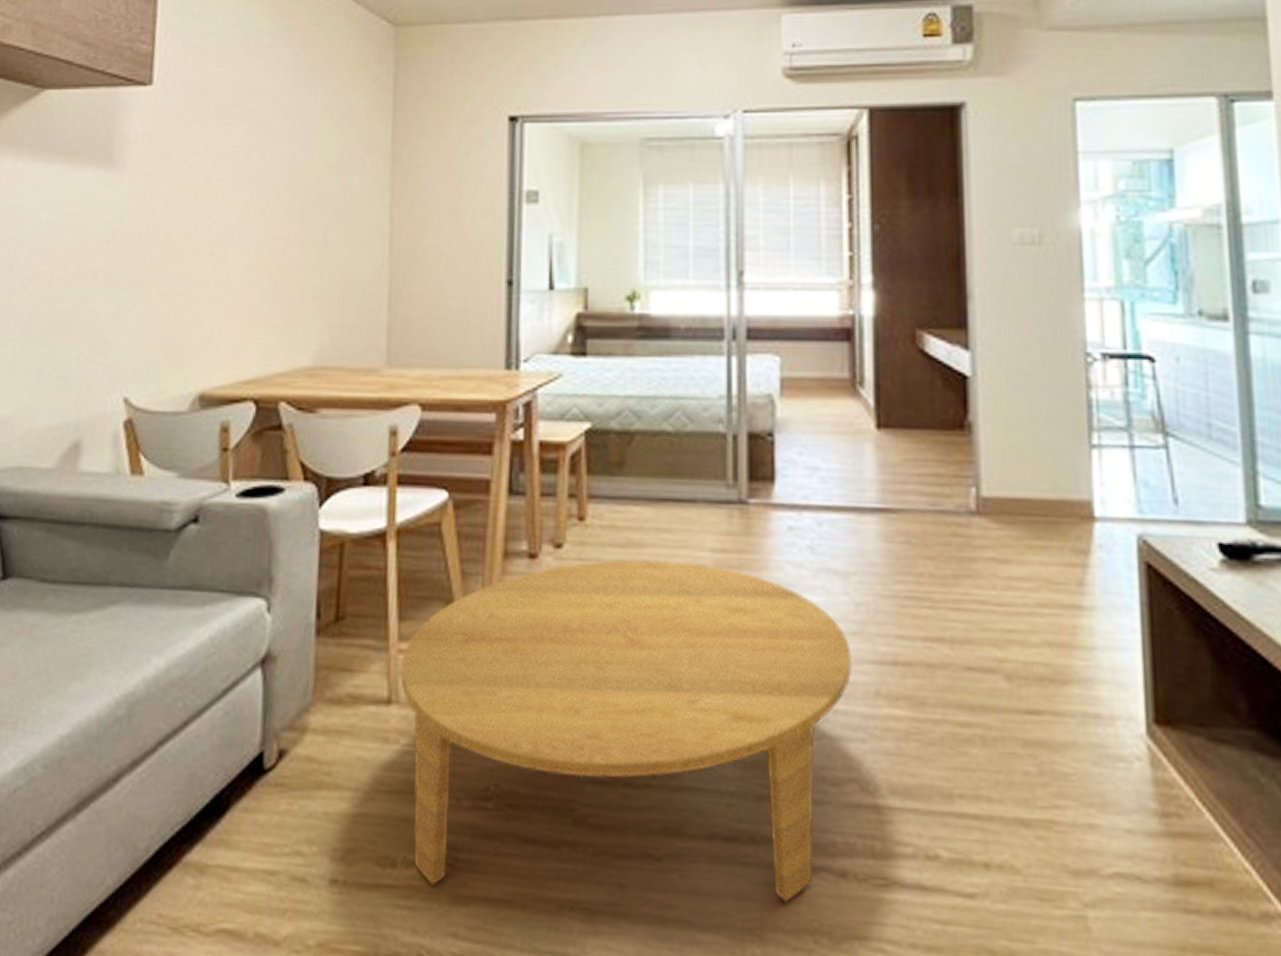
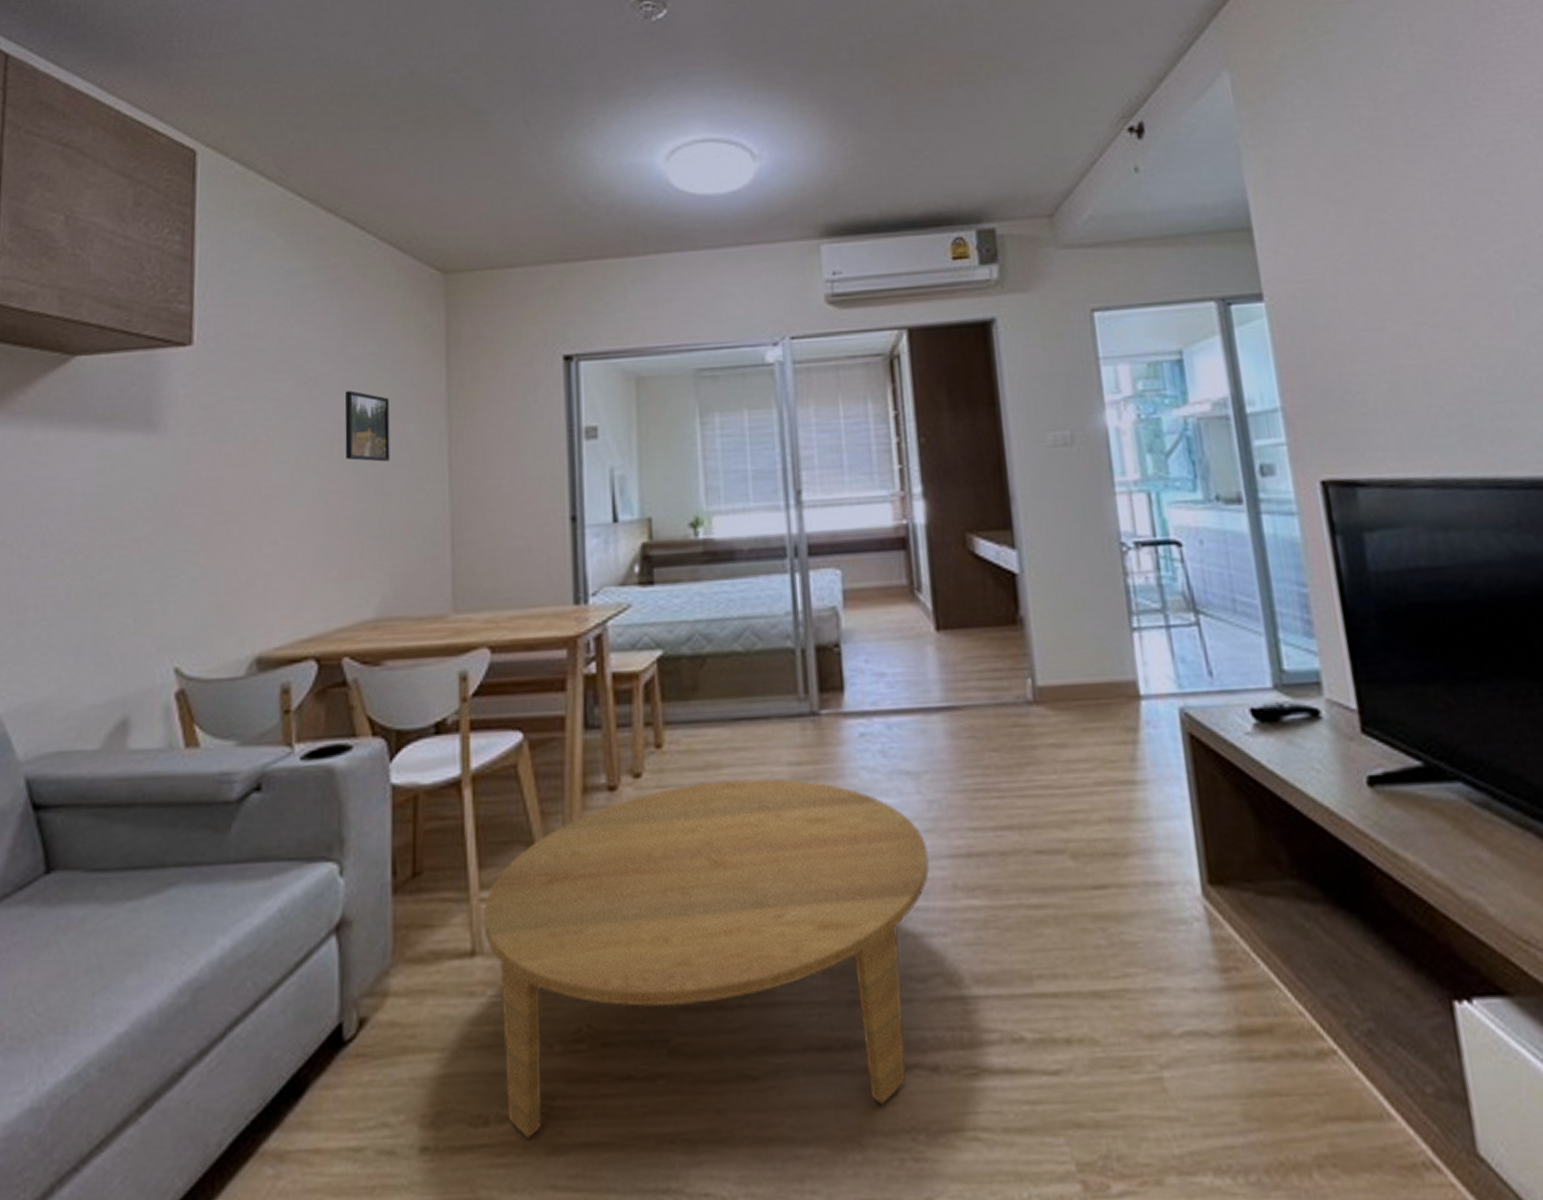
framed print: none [291,139,336,212] -> present [344,390,390,462]

